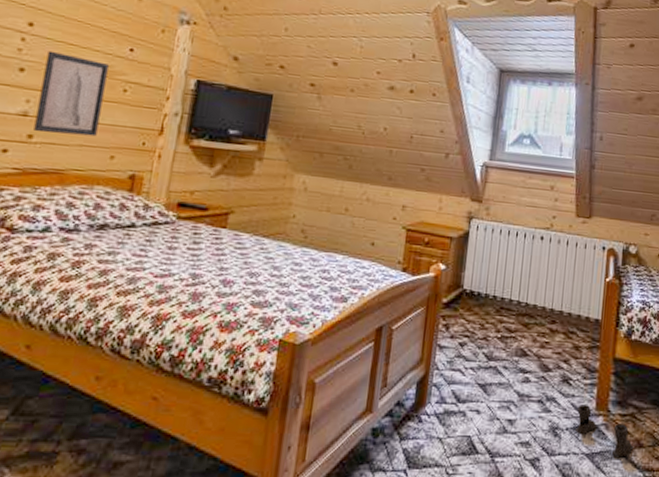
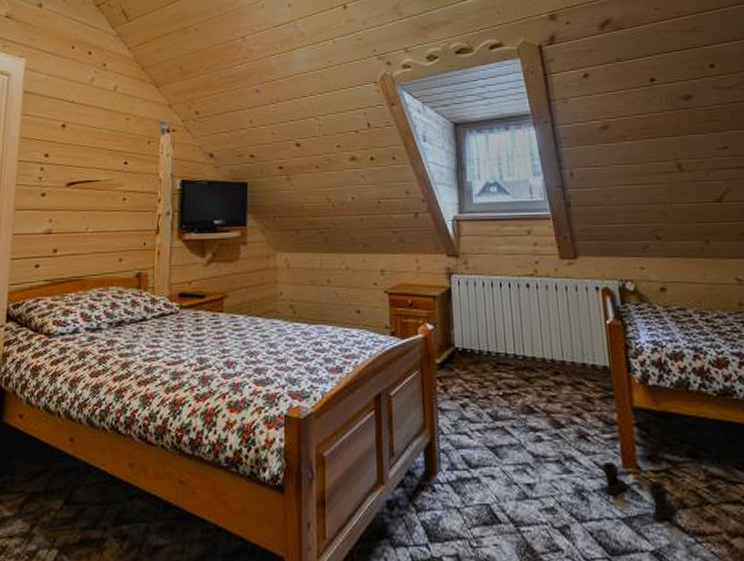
wall art: present [33,50,109,137] -> none [57,175,109,246]

